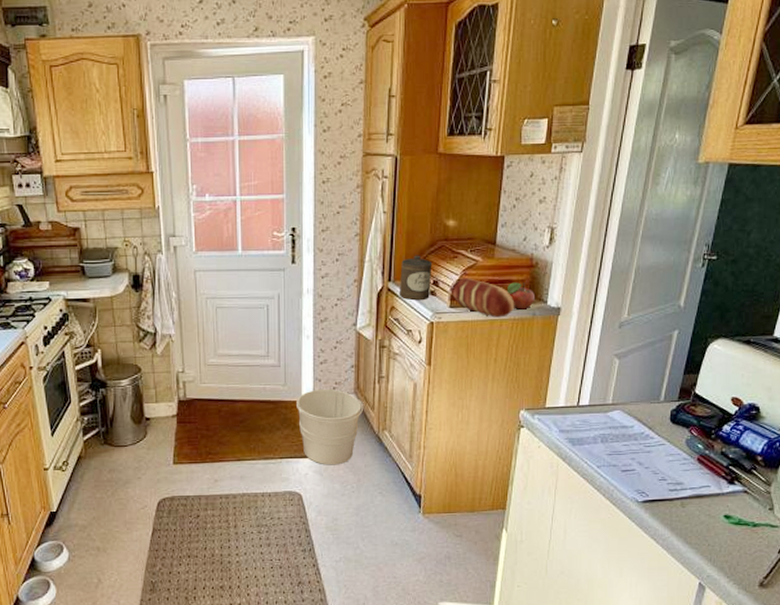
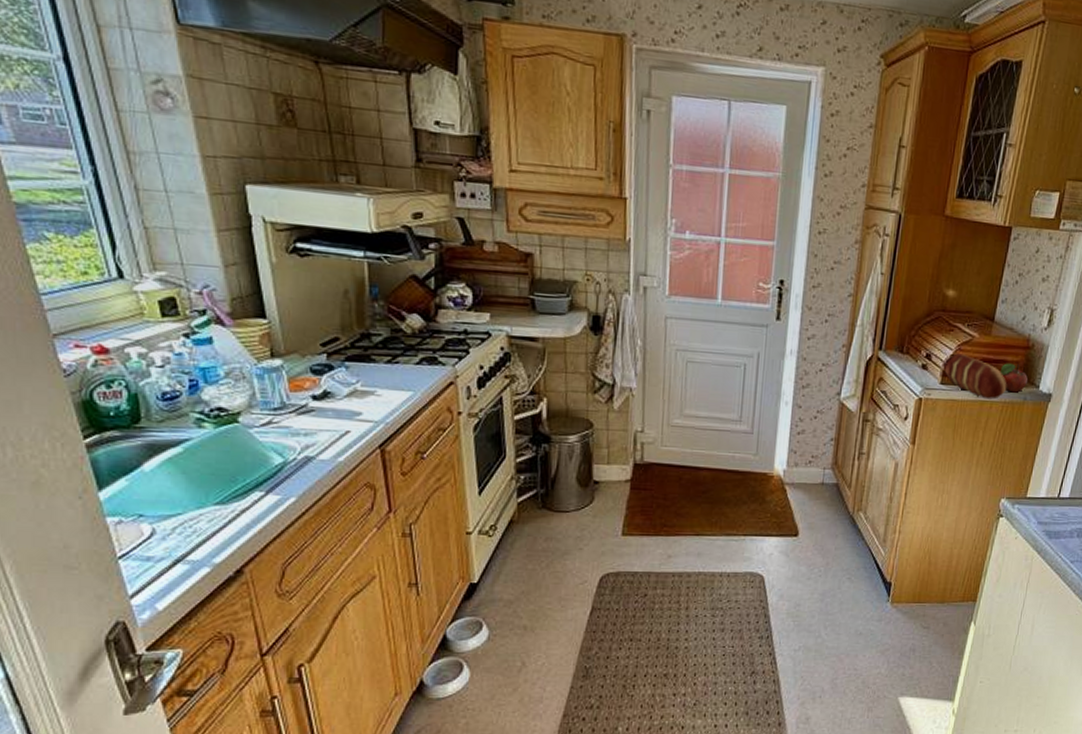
bucket: present [297,389,364,465] -> none [767,462,841,546]
canister: present [399,255,432,301] -> none [889,324,927,374]

